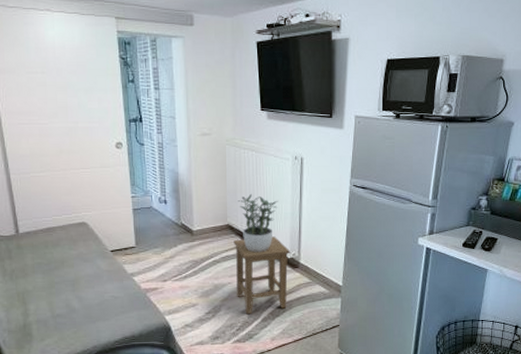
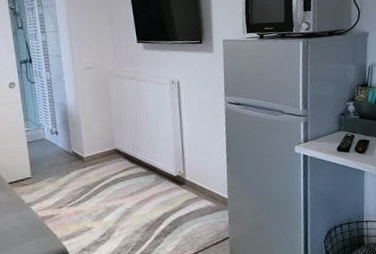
stool: present [234,236,290,314] -> none [122,156,177,234]
potted plant: present [238,193,279,253] -> none [123,118,161,174]

